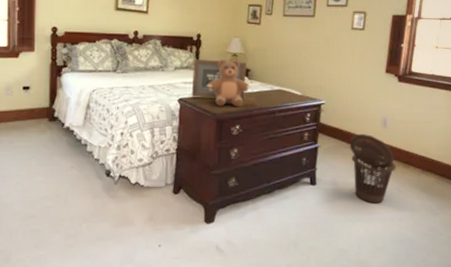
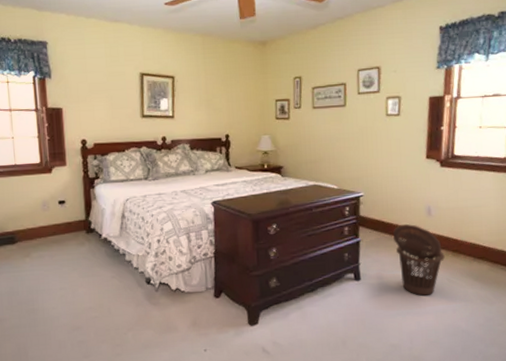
picture frame: present [191,59,246,101] -> none [224,159,279,200]
teddy bear: present [206,59,251,106] -> none [239,157,284,206]

